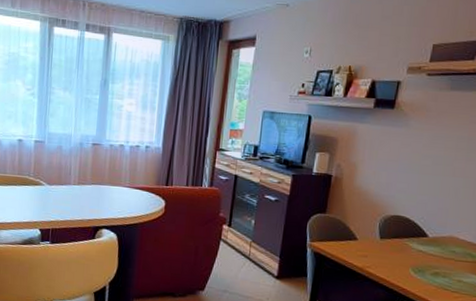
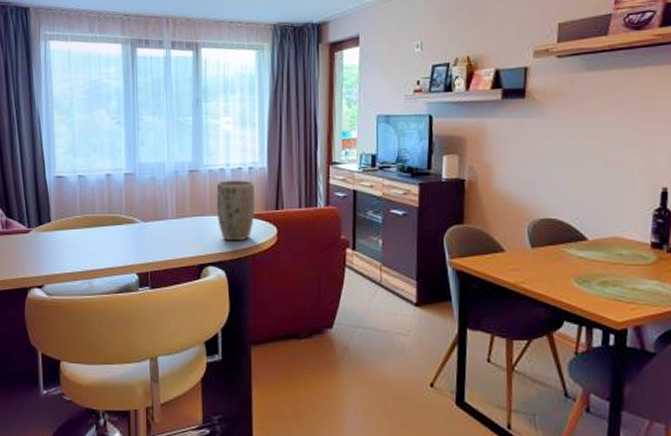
plant pot: none [113,155,149,210] -> present [216,180,256,241]

